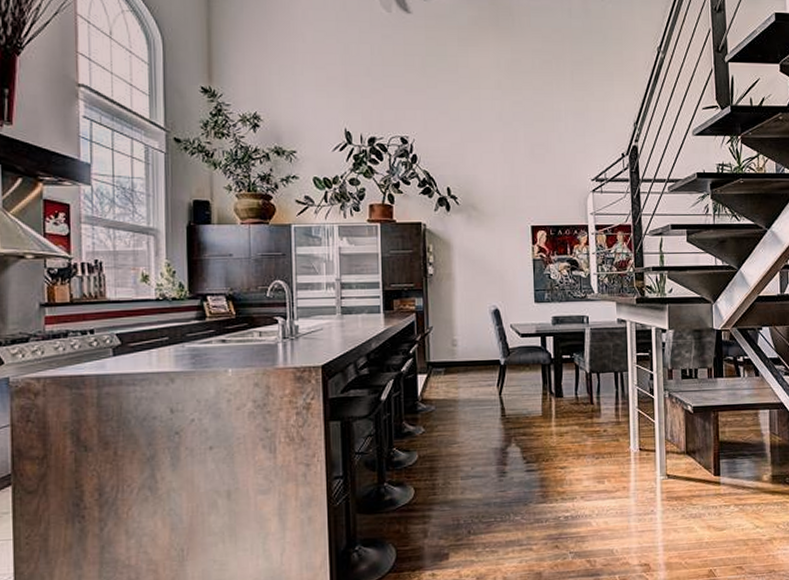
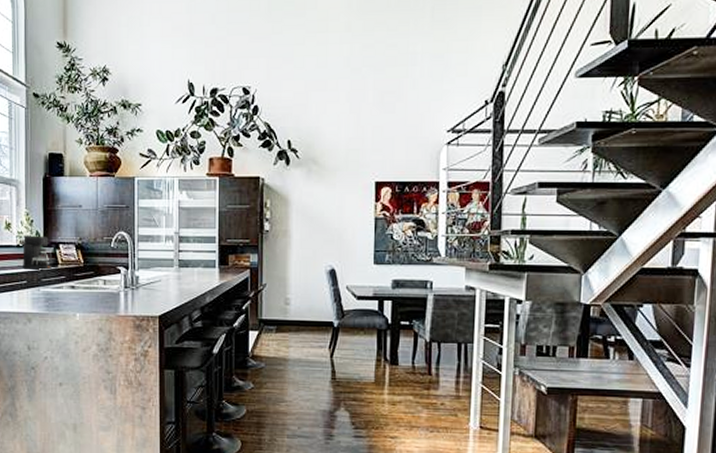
coffee maker: none [163,287,200,325] -> present [22,235,53,270]

